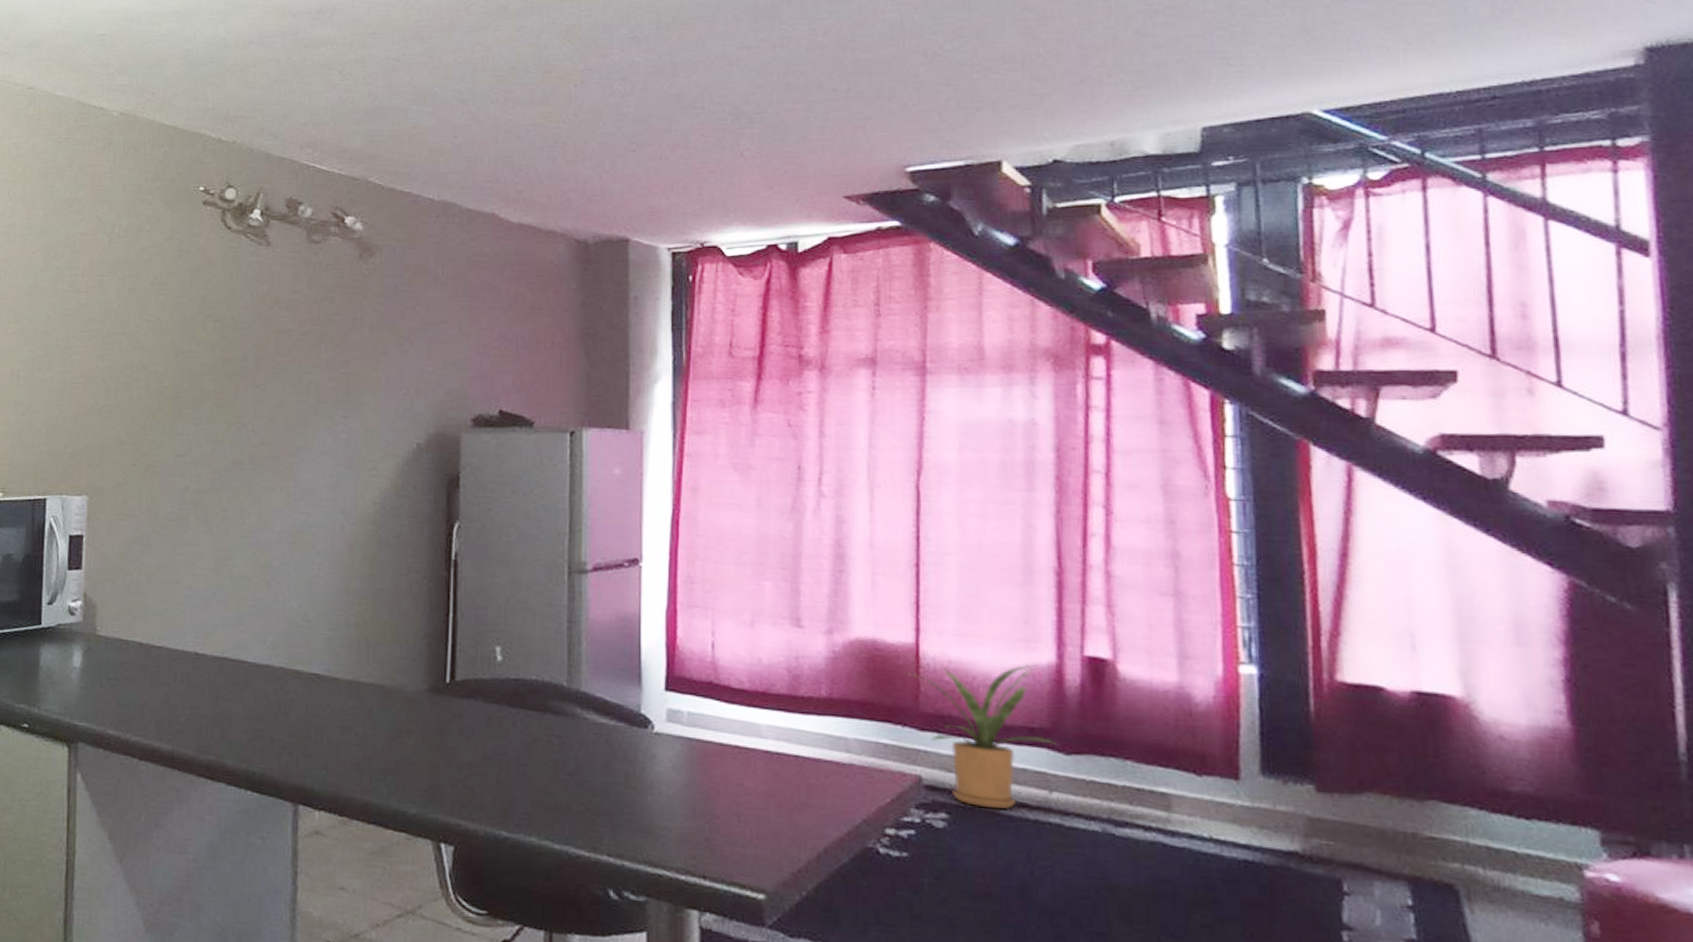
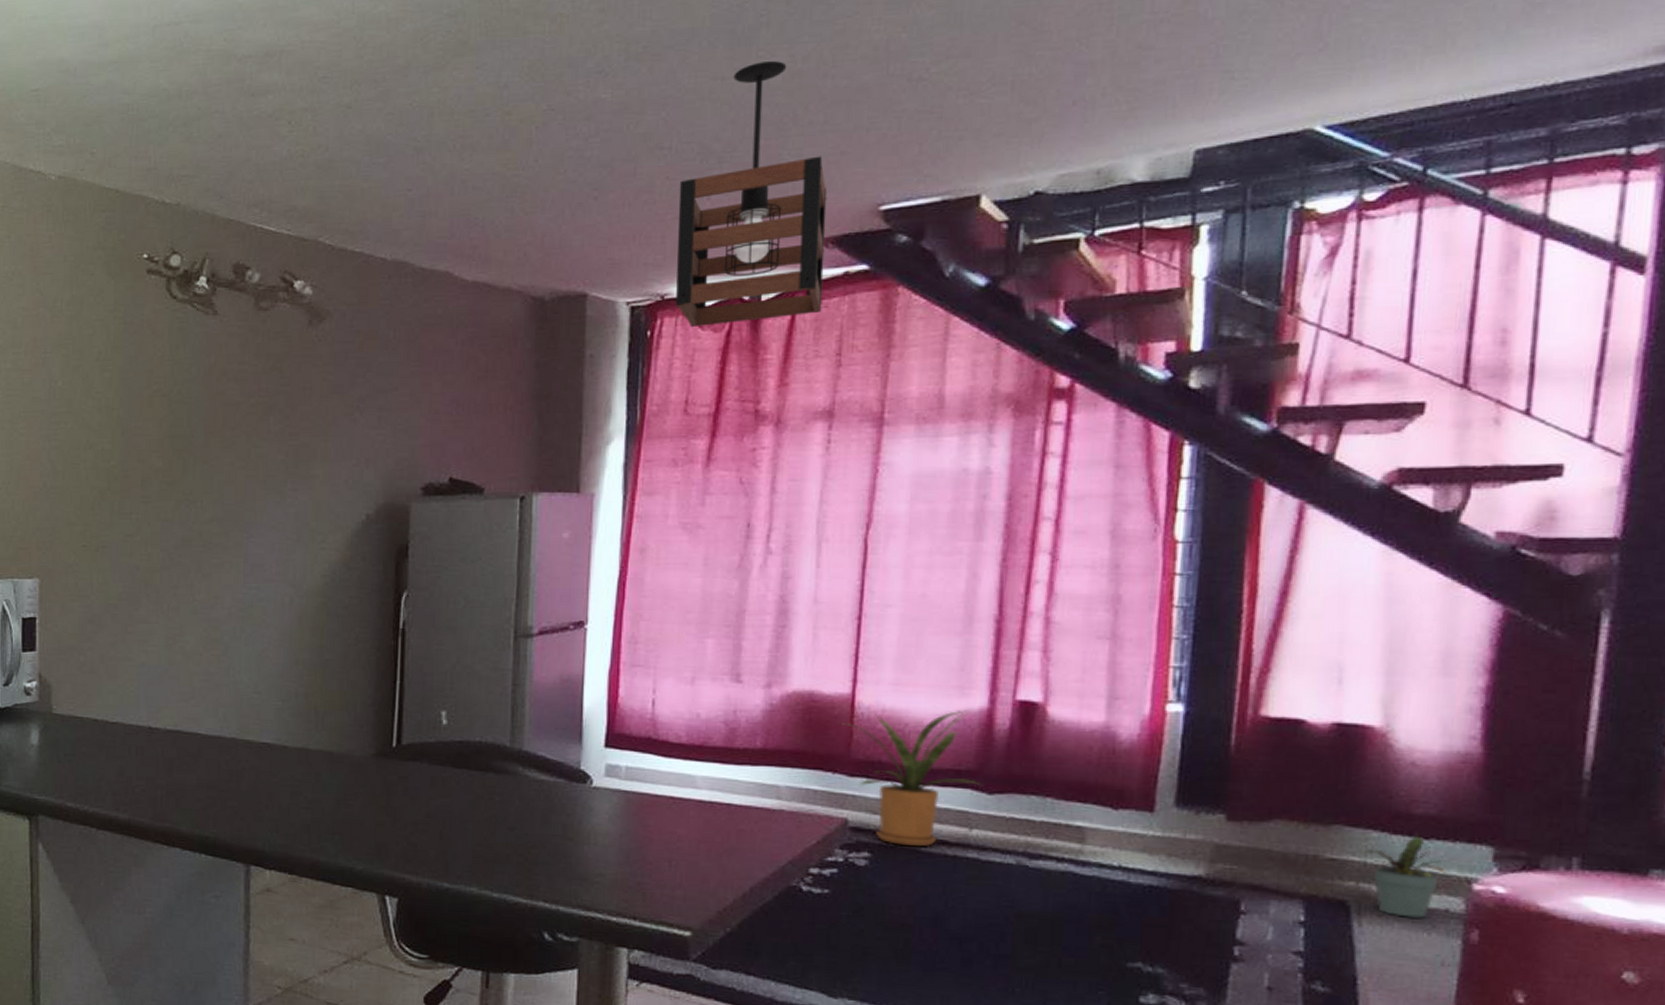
pendant light: none [713,33,858,274] -> present [676,60,828,328]
potted plant: none [1465,815,1554,907] -> present [1364,835,1446,918]

